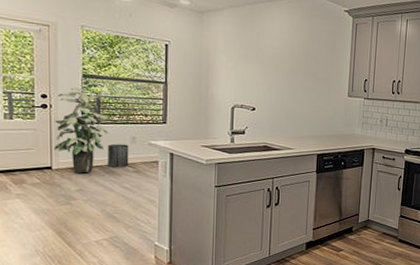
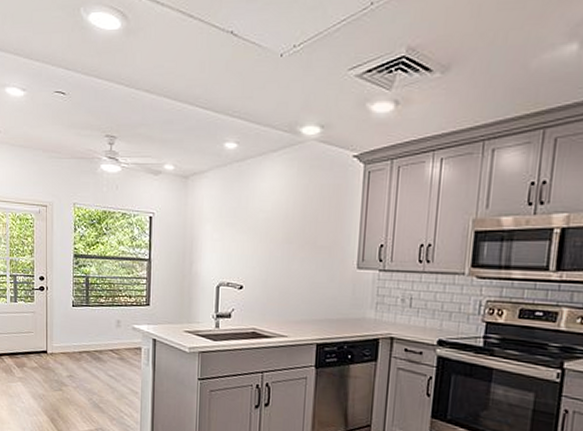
indoor plant: present [54,87,109,173] -> none [49,268,96,359]
trash can: present [107,143,129,168] -> none [94,327,114,354]

